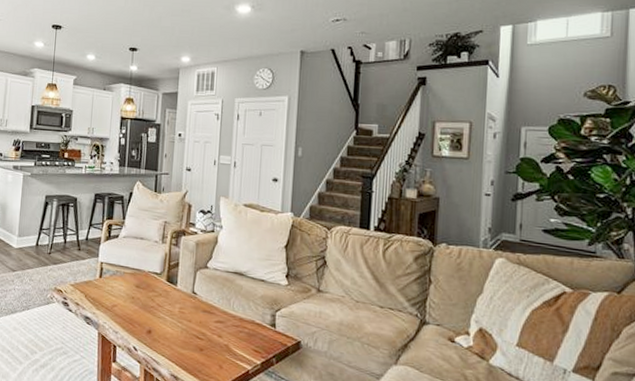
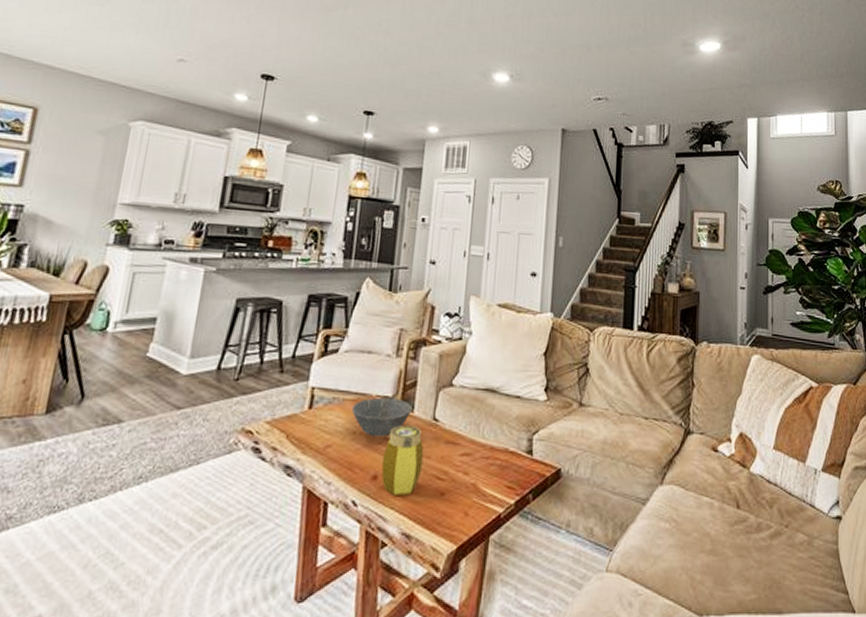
bowl: none [130,273,176,303] -> present [351,397,413,437]
jar: none [154,295,186,348] -> present [381,425,424,497]

